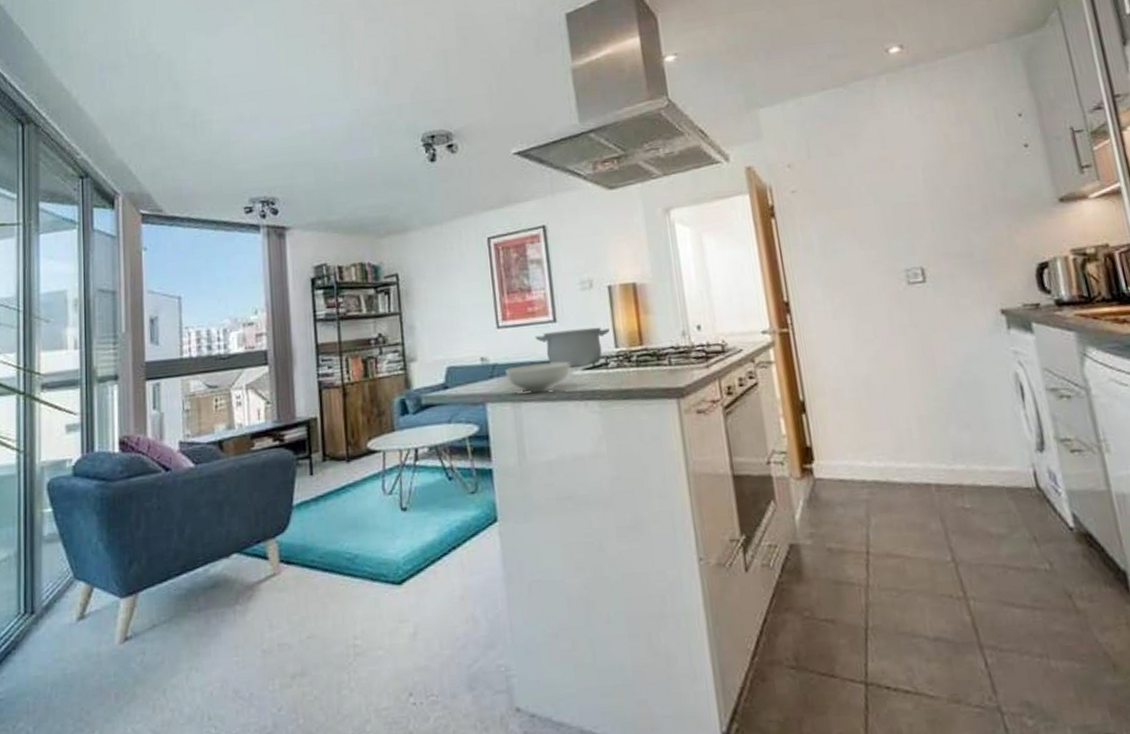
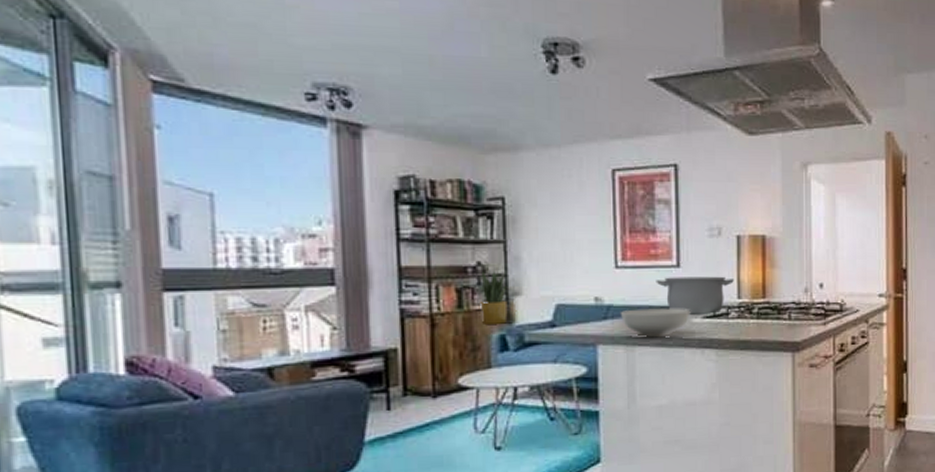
planter: none [380,339,406,392] -> present [479,270,508,326]

